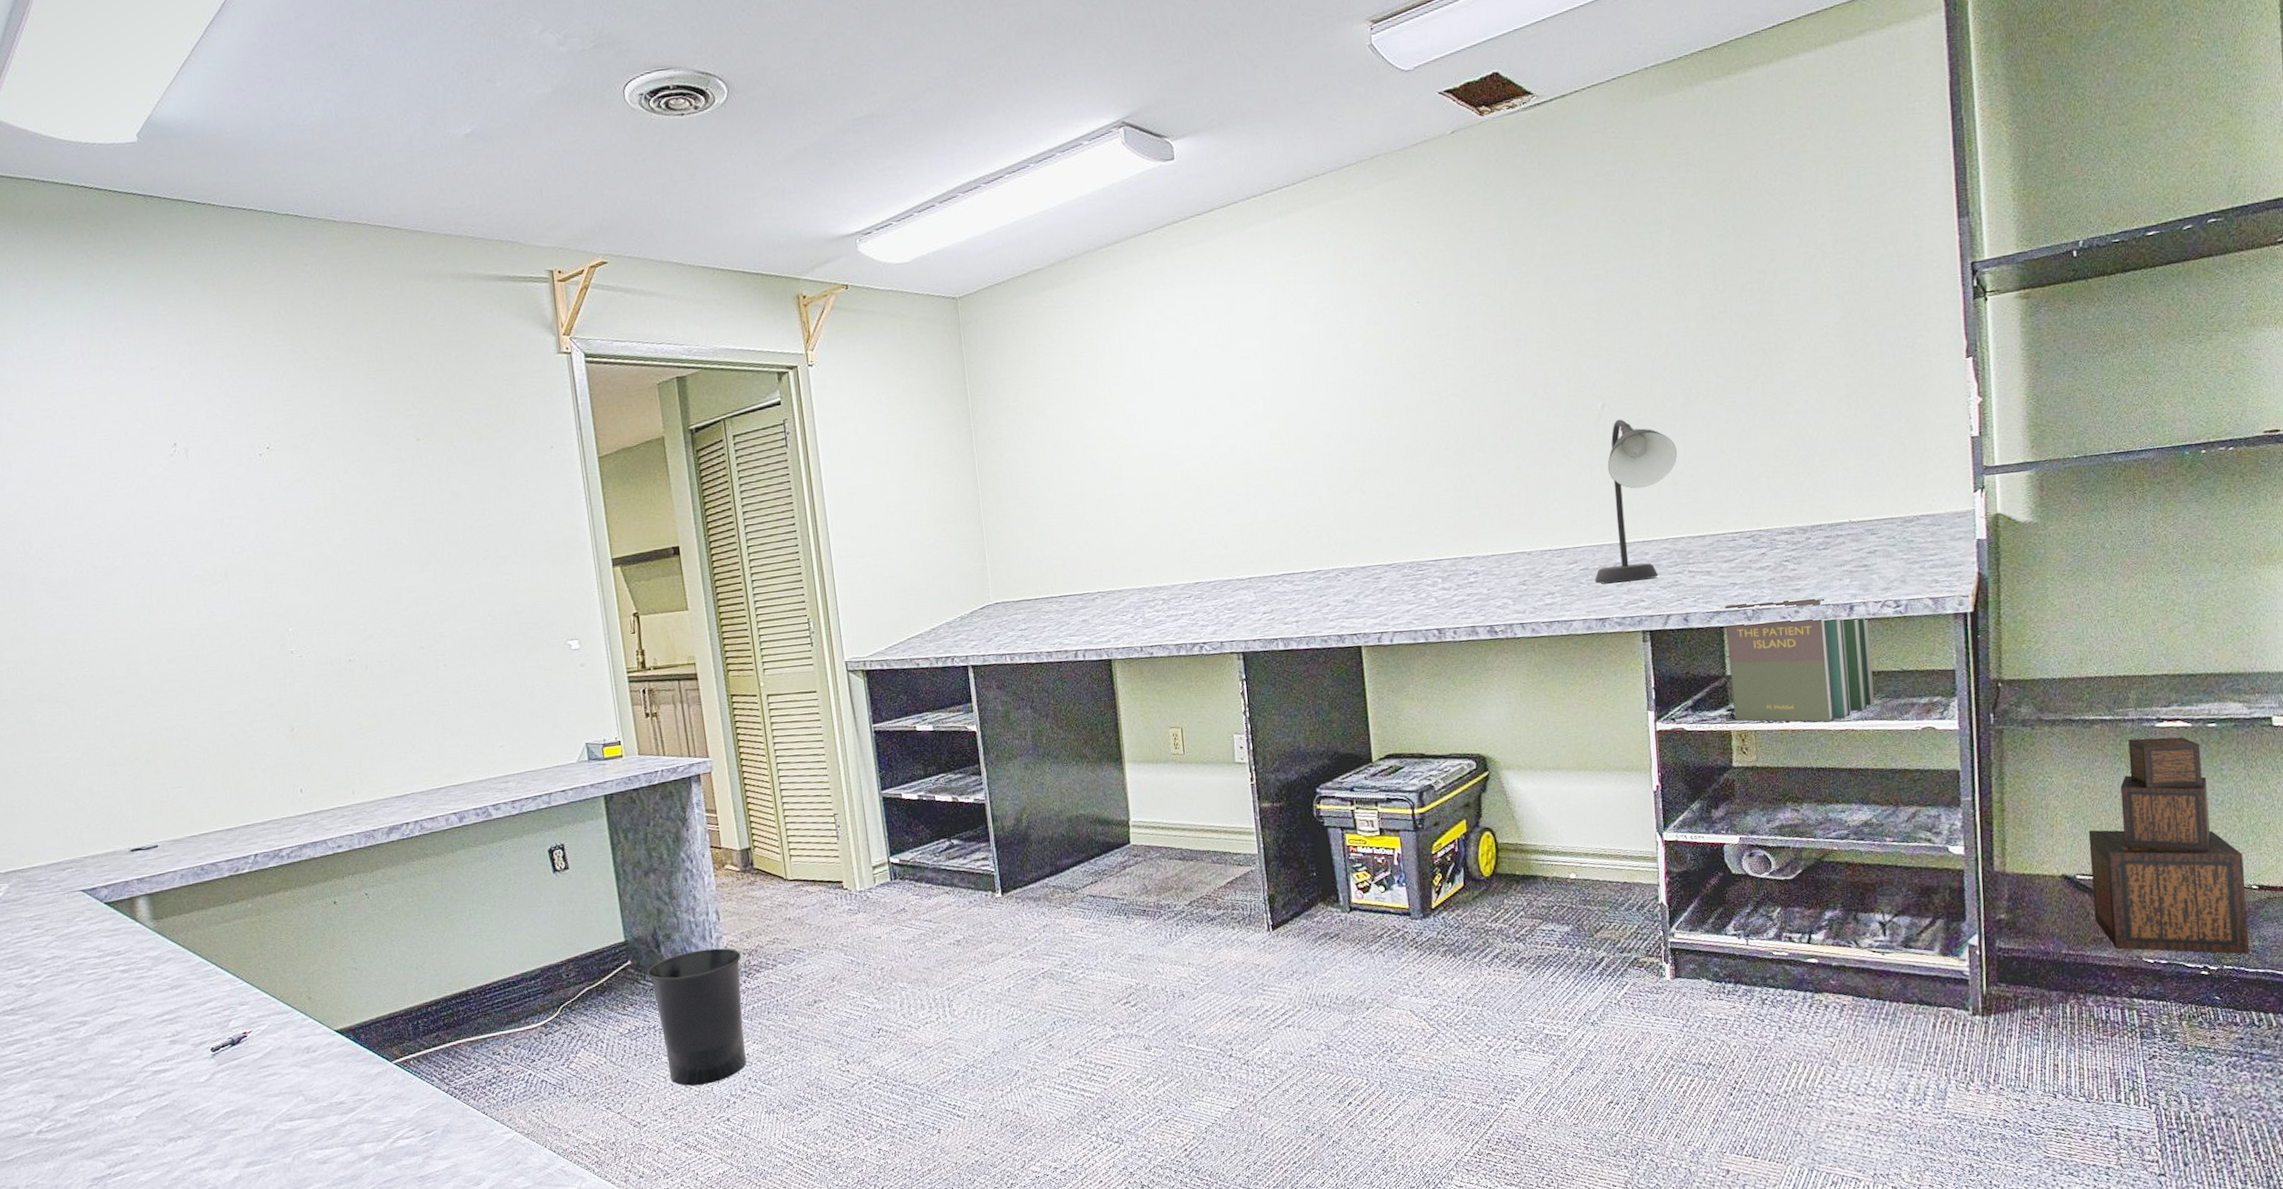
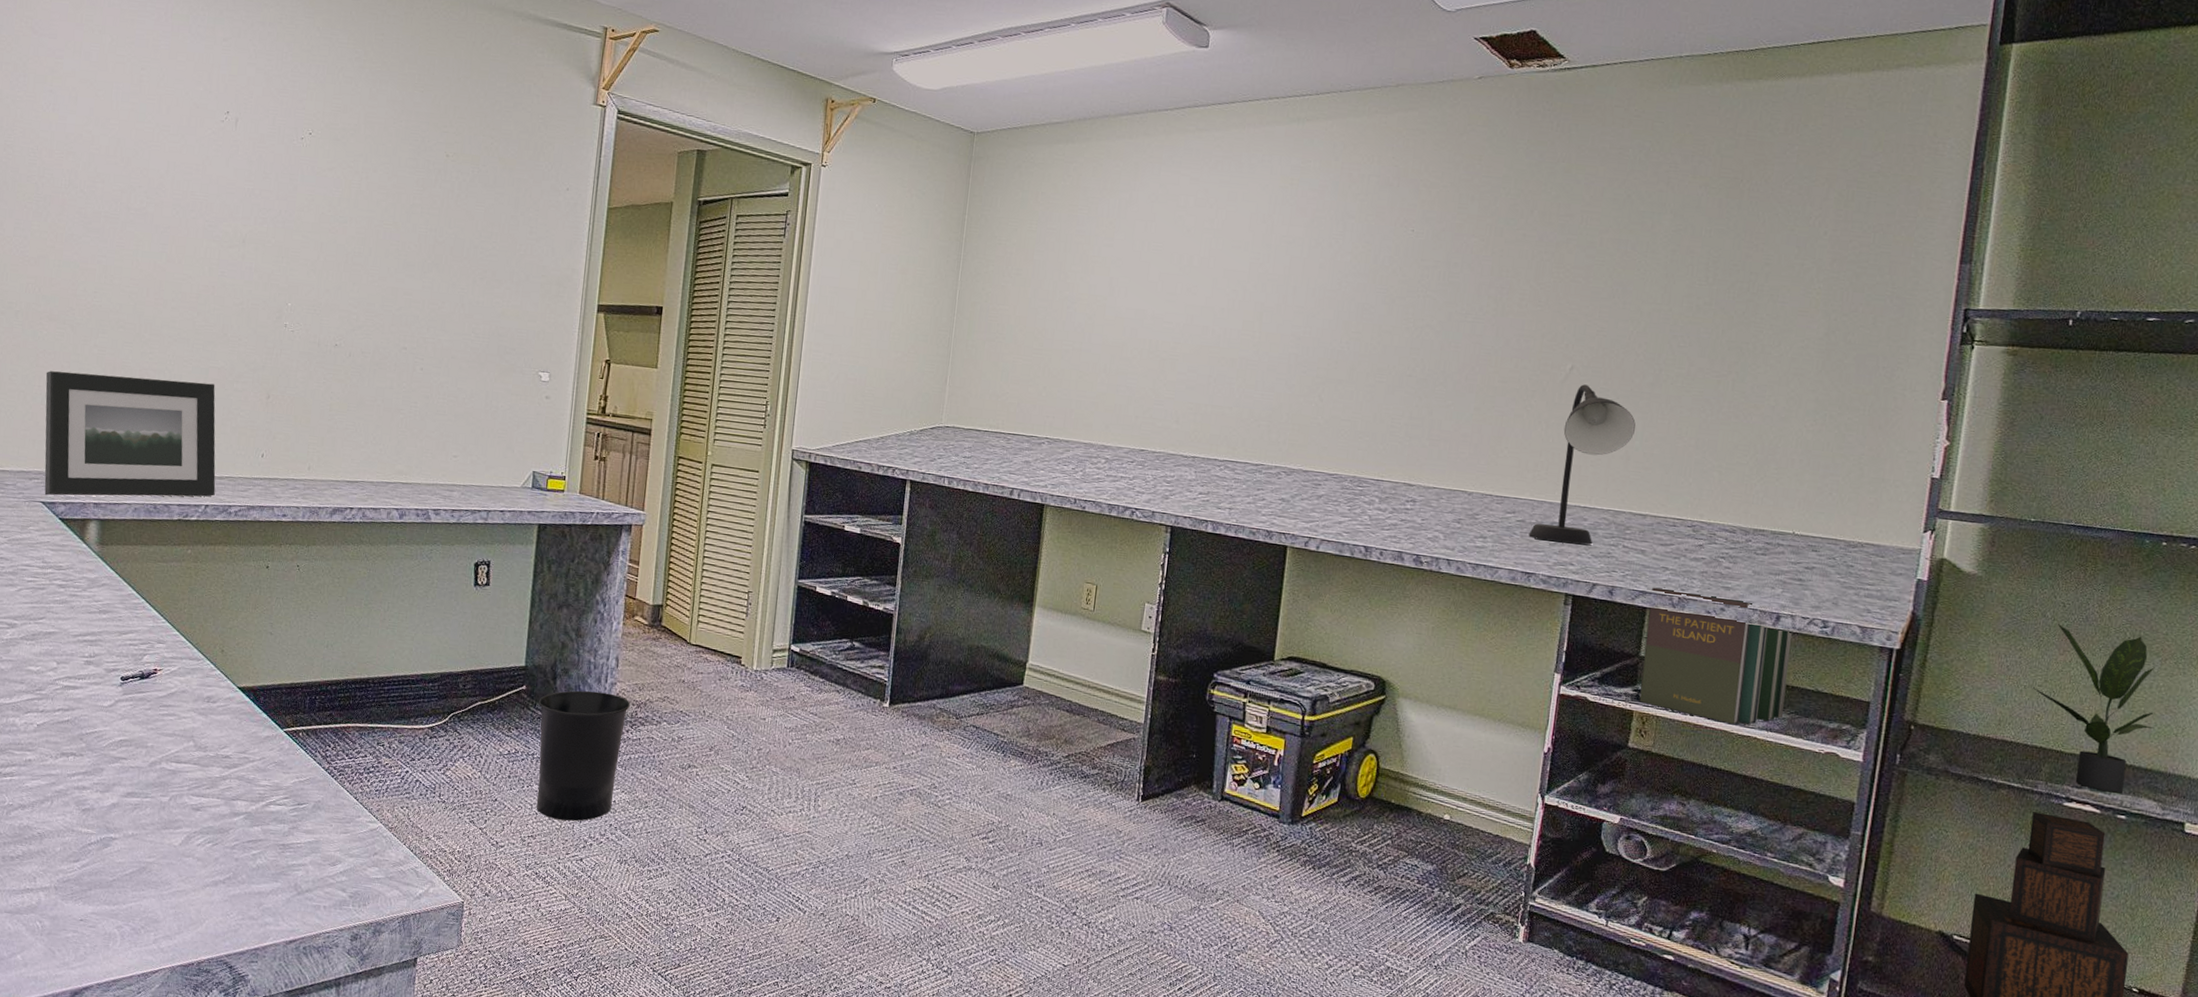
picture frame: none [51,729,262,883] -> present [44,371,216,497]
potted plant: none [2105,546,2227,705] -> present [2032,624,2155,794]

